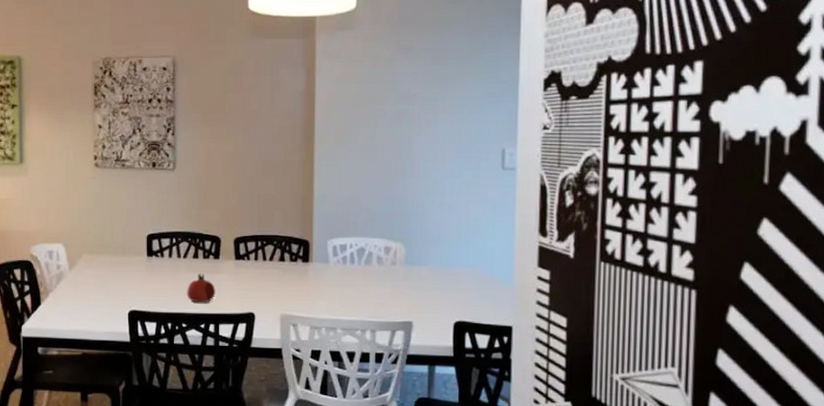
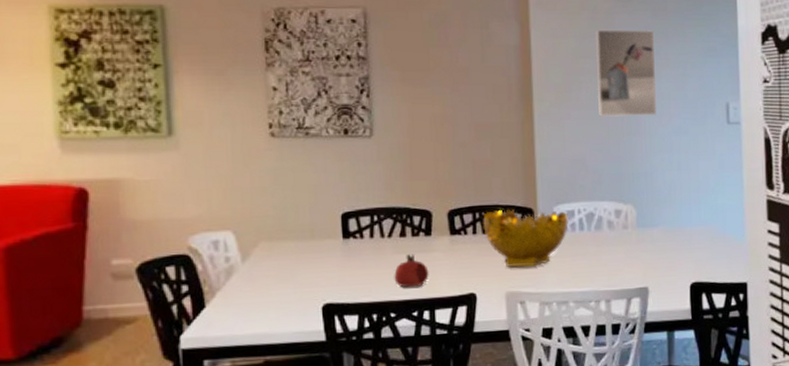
decorative bowl: none [264,240,341,294] -> present [483,209,569,267]
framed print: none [374,76,434,159] -> present [595,29,656,117]

